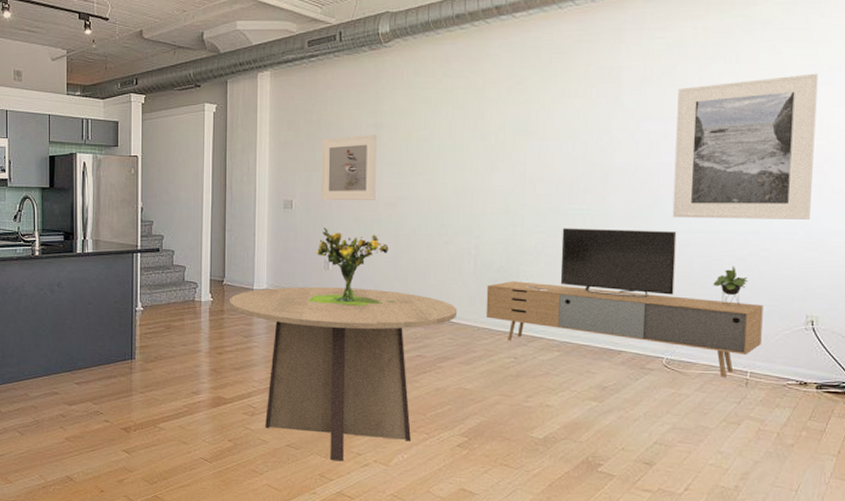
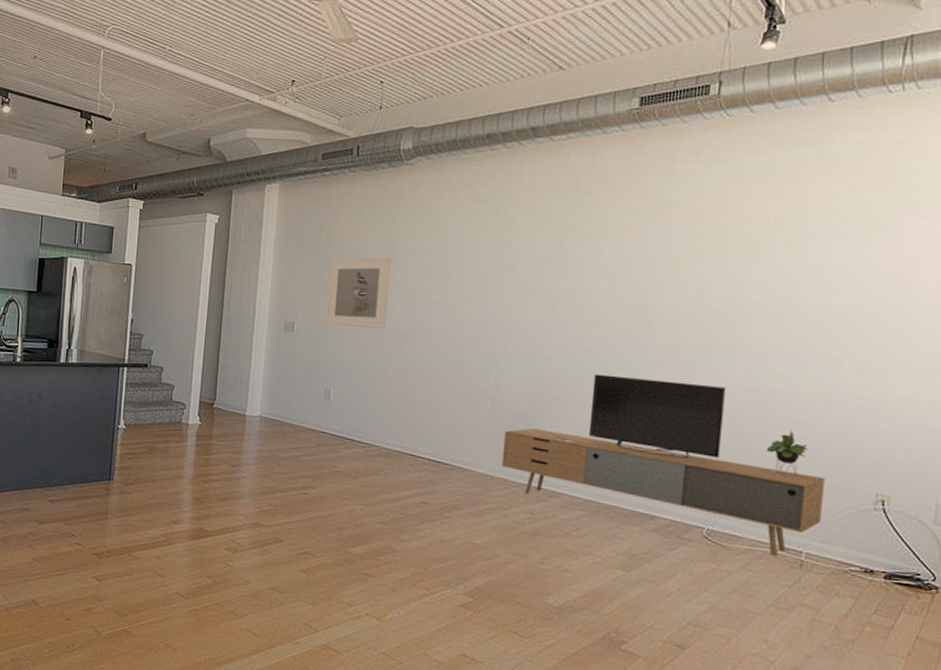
dining table: present [229,286,458,462] -> none [218,415,470,612]
bouquet: present [309,228,395,306] -> none [305,354,400,443]
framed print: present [672,73,819,220] -> none [722,221,903,385]

